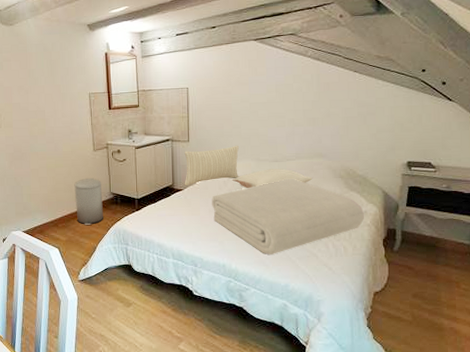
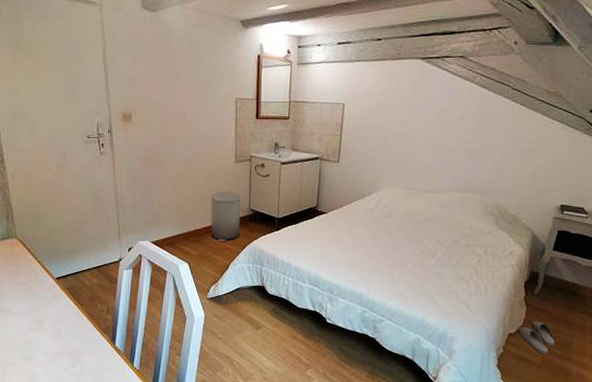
pillow: present [184,145,239,186] -> none [329,171,391,209]
towel: present [212,178,365,254] -> none [355,211,511,288]
pillow: present [232,168,313,189] -> none [379,199,463,218]
slippers: none [382,277,423,311] -> present [517,321,555,354]

